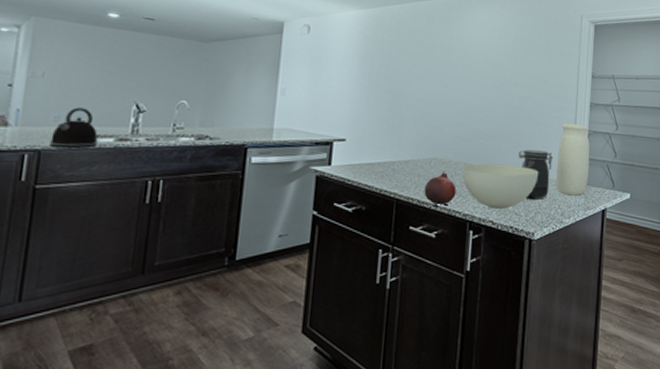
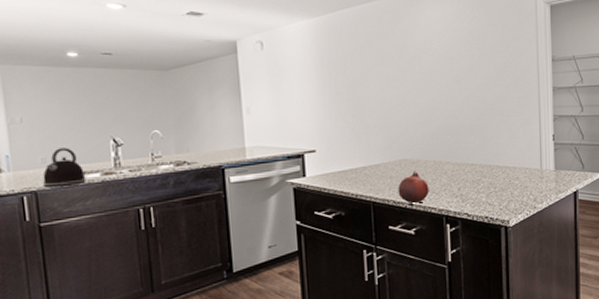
decorative bowl: present [462,163,539,209] -> none [432,157,508,202]
jar: present [518,149,553,200] -> none [485,140,520,189]
vase: present [556,122,590,196] -> none [525,109,558,181]

